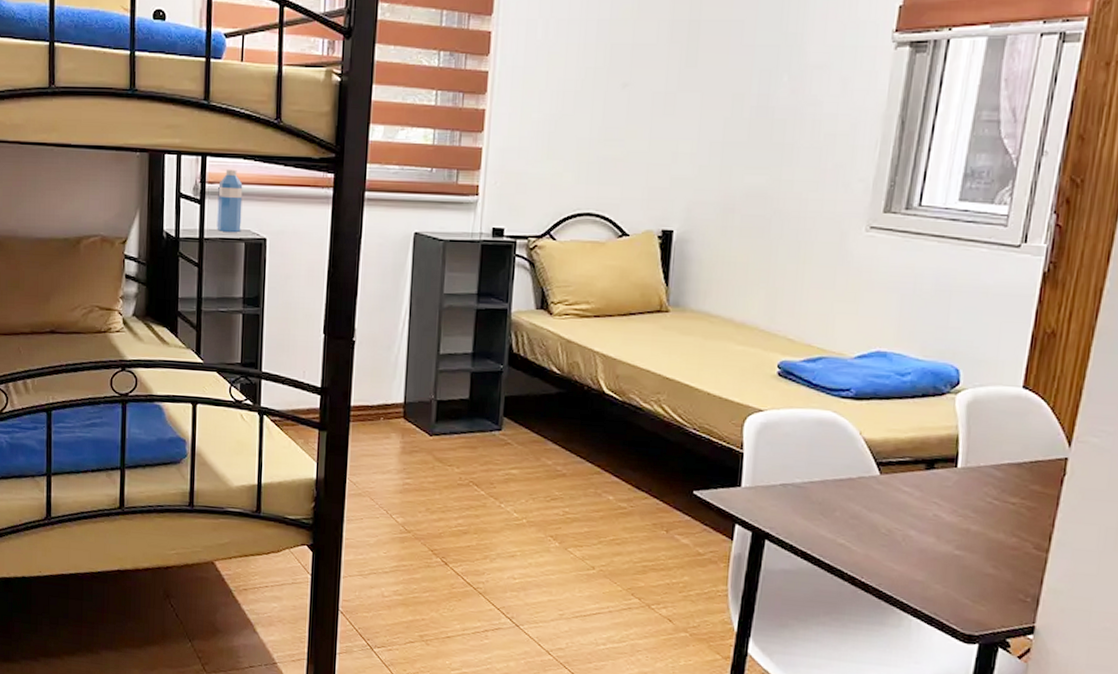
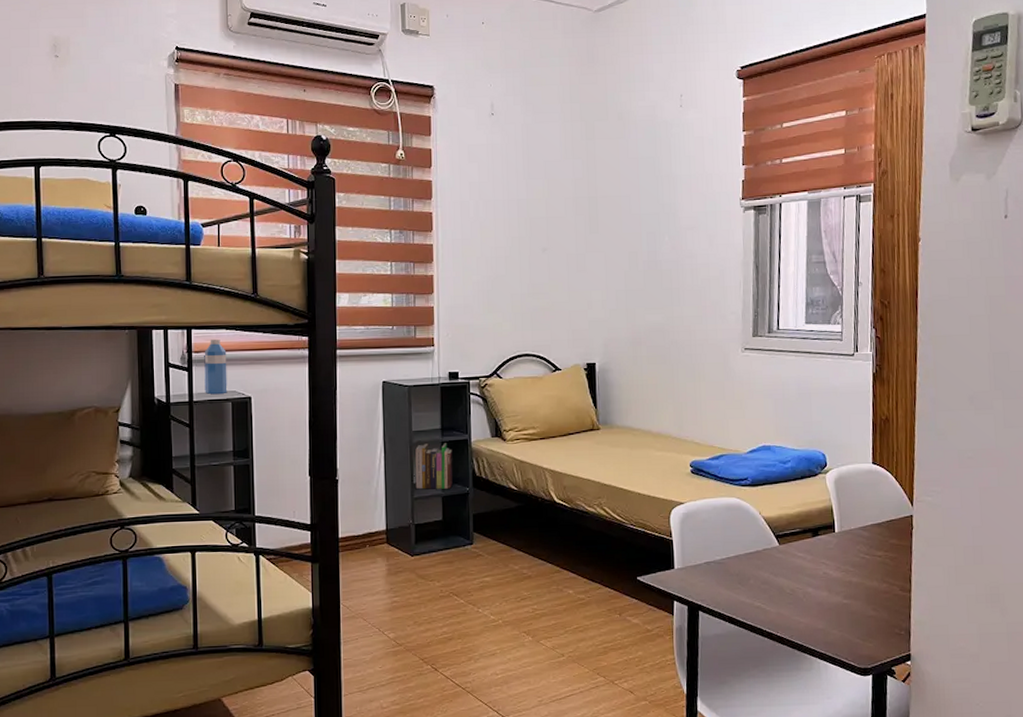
books: none [441,309,488,364] -> present [415,443,453,490]

